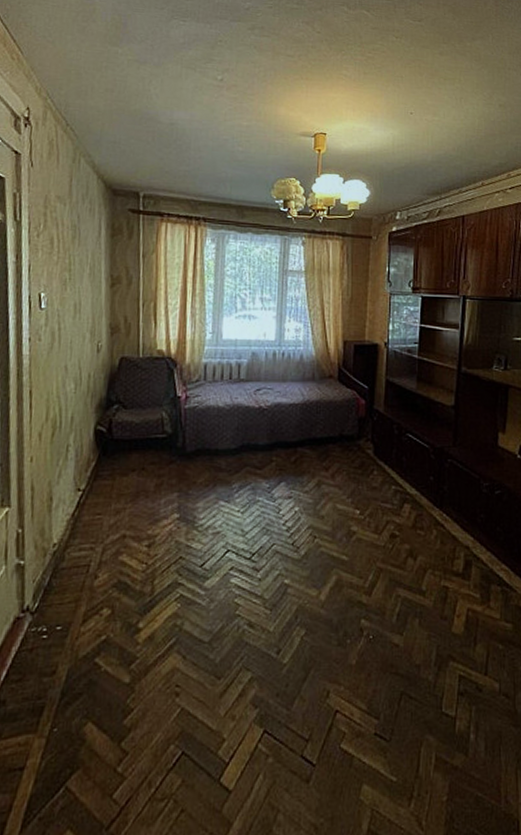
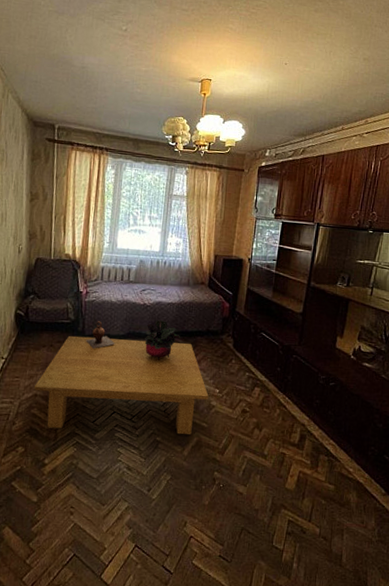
coffee table: none [121,453,347,579] -> present [33,335,209,435]
ceramic jug: none [188,433,225,469] -> present [86,321,115,349]
potted plant: none [262,427,308,478] -> present [144,320,181,360]

